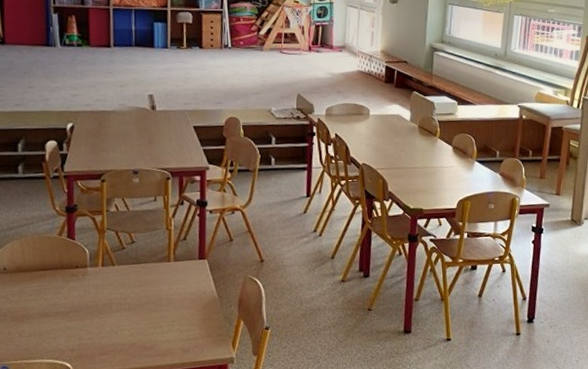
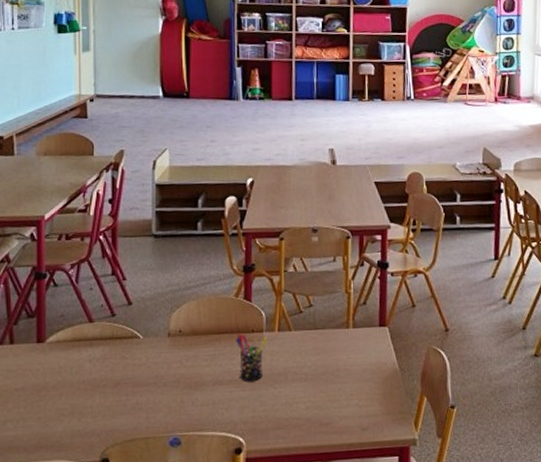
pen holder: none [61,269,92,314] -> present [236,333,268,382]

